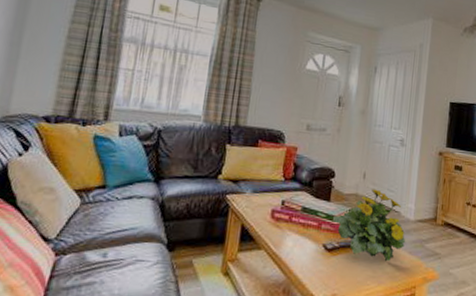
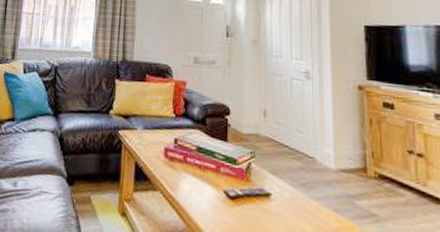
flowering plant: present [332,189,406,262] -> none [232,129,328,219]

